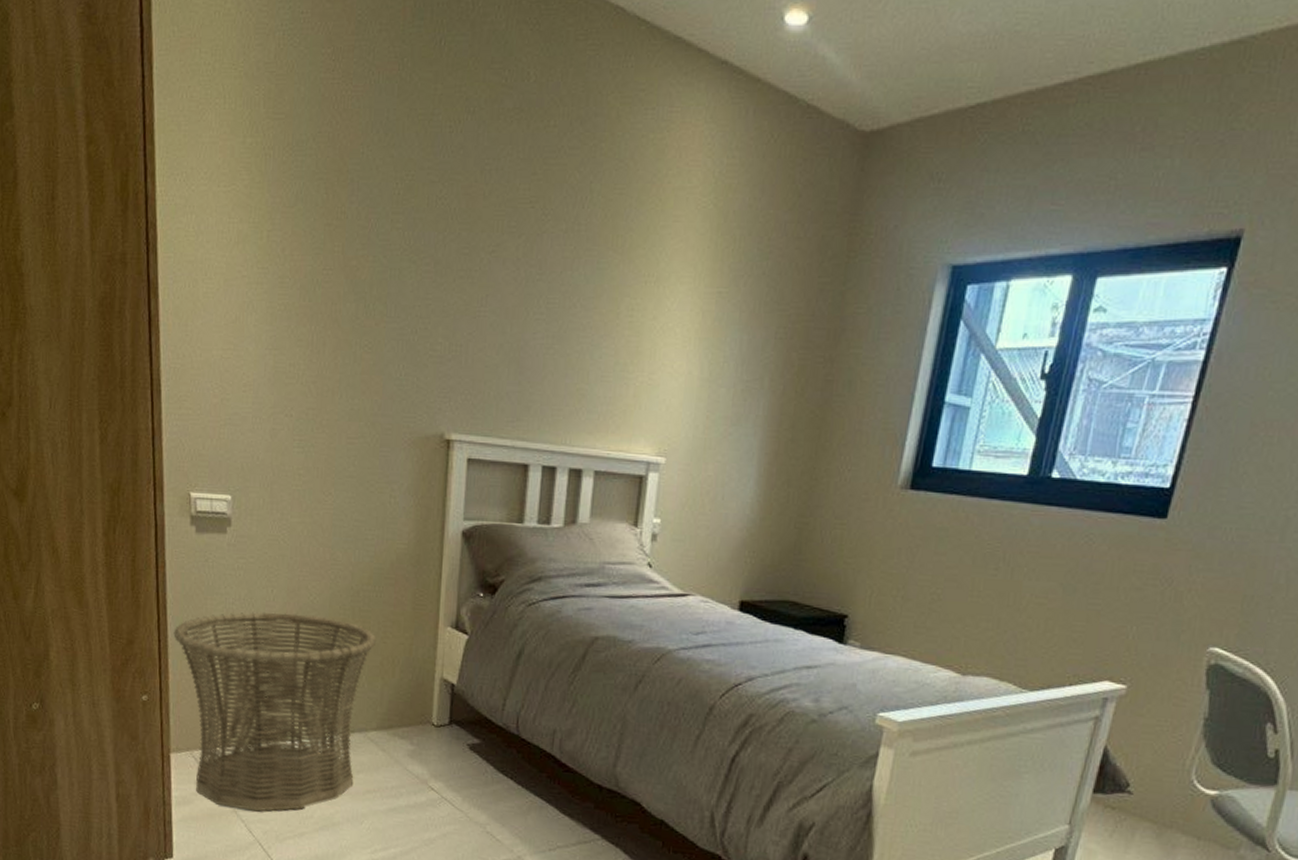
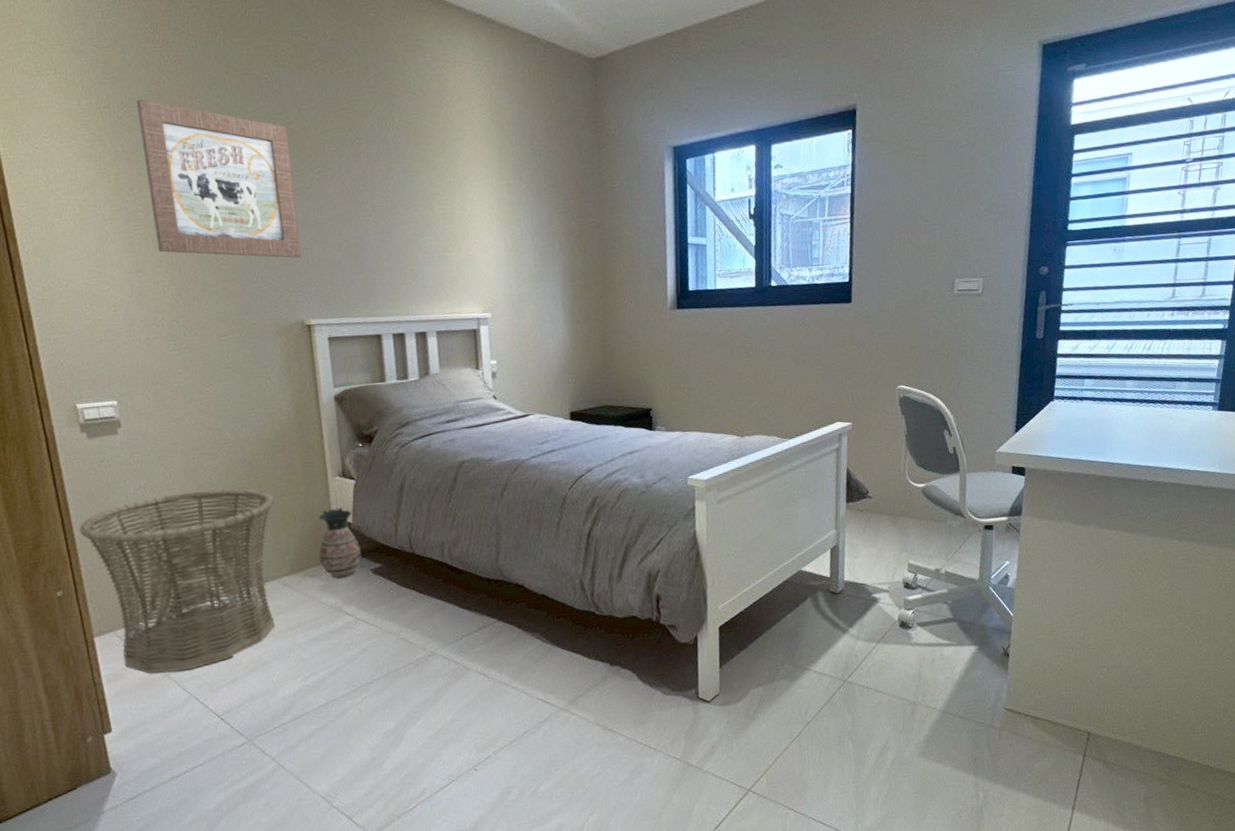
wall art: none [299,141,465,356] -> present [137,99,302,258]
ceramic jug: none [413,663,460,747] -> present [318,506,361,579]

